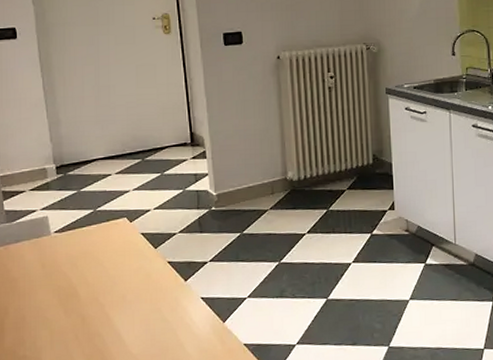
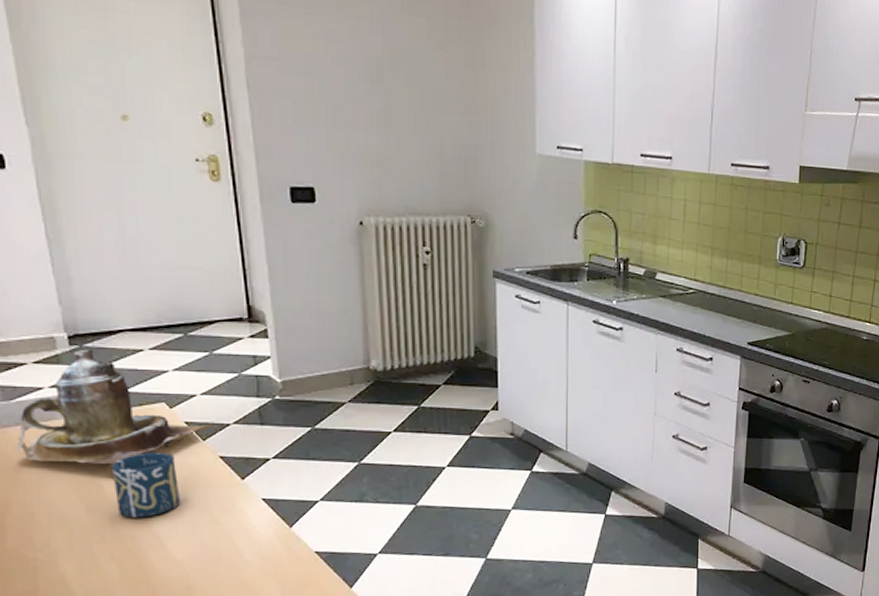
teapot: none [15,176,164,273] -> present [16,349,215,465]
cup: none [85,259,137,318] -> present [112,451,181,518]

